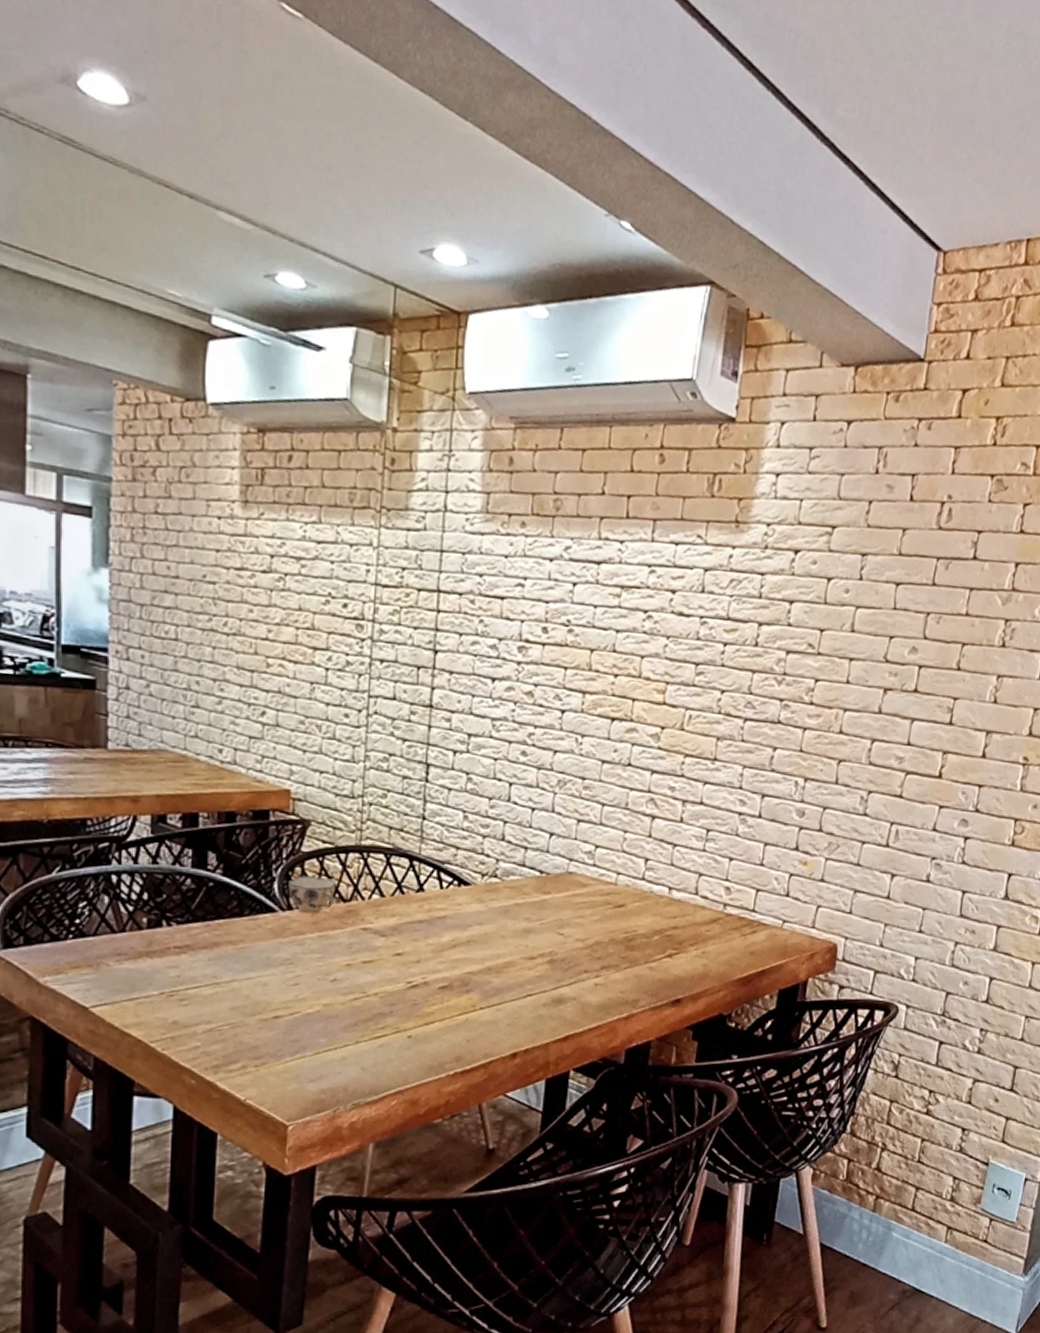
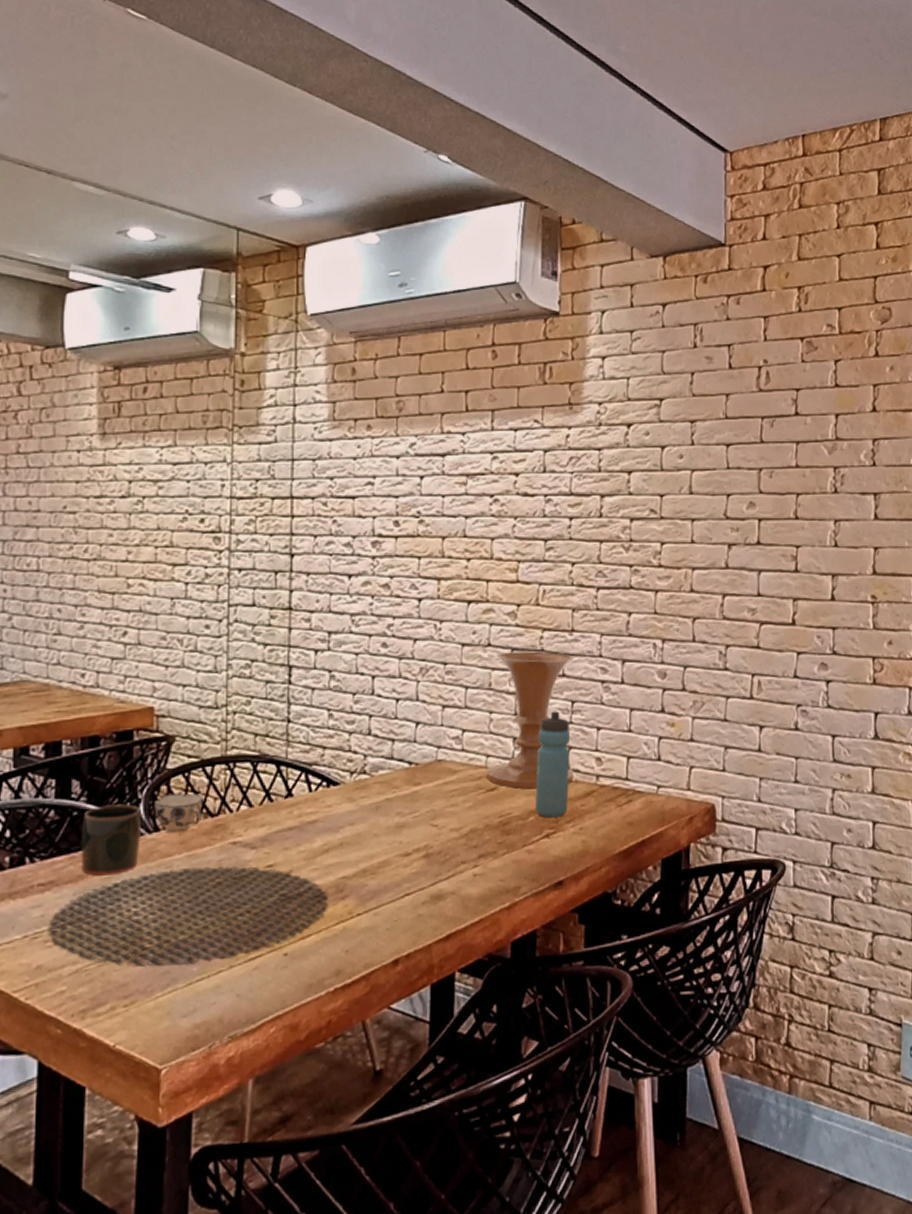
place mat: none [183,946,453,1035] -> present [47,865,329,966]
mug: none [215,879,275,946] -> present [80,804,141,876]
vase: none [615,773,715,910] -> present [486,651,575,789]
water bottle: none [661,837,703,940] -> present [535,711,571,818]

